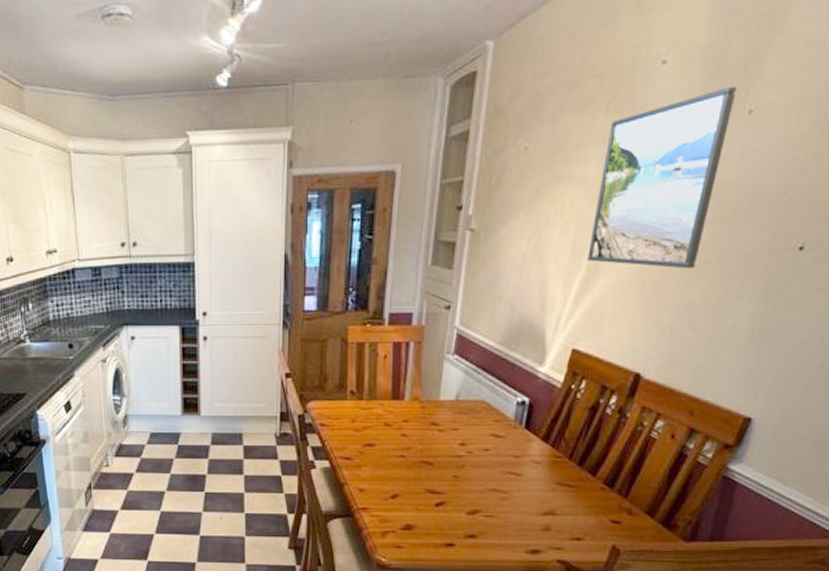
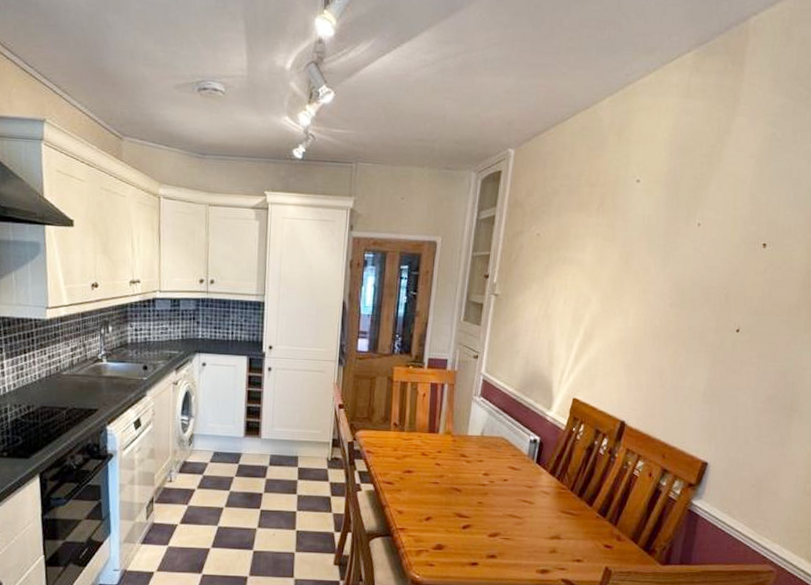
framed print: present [587,87,737,269] -> none [584,205,689,340]

